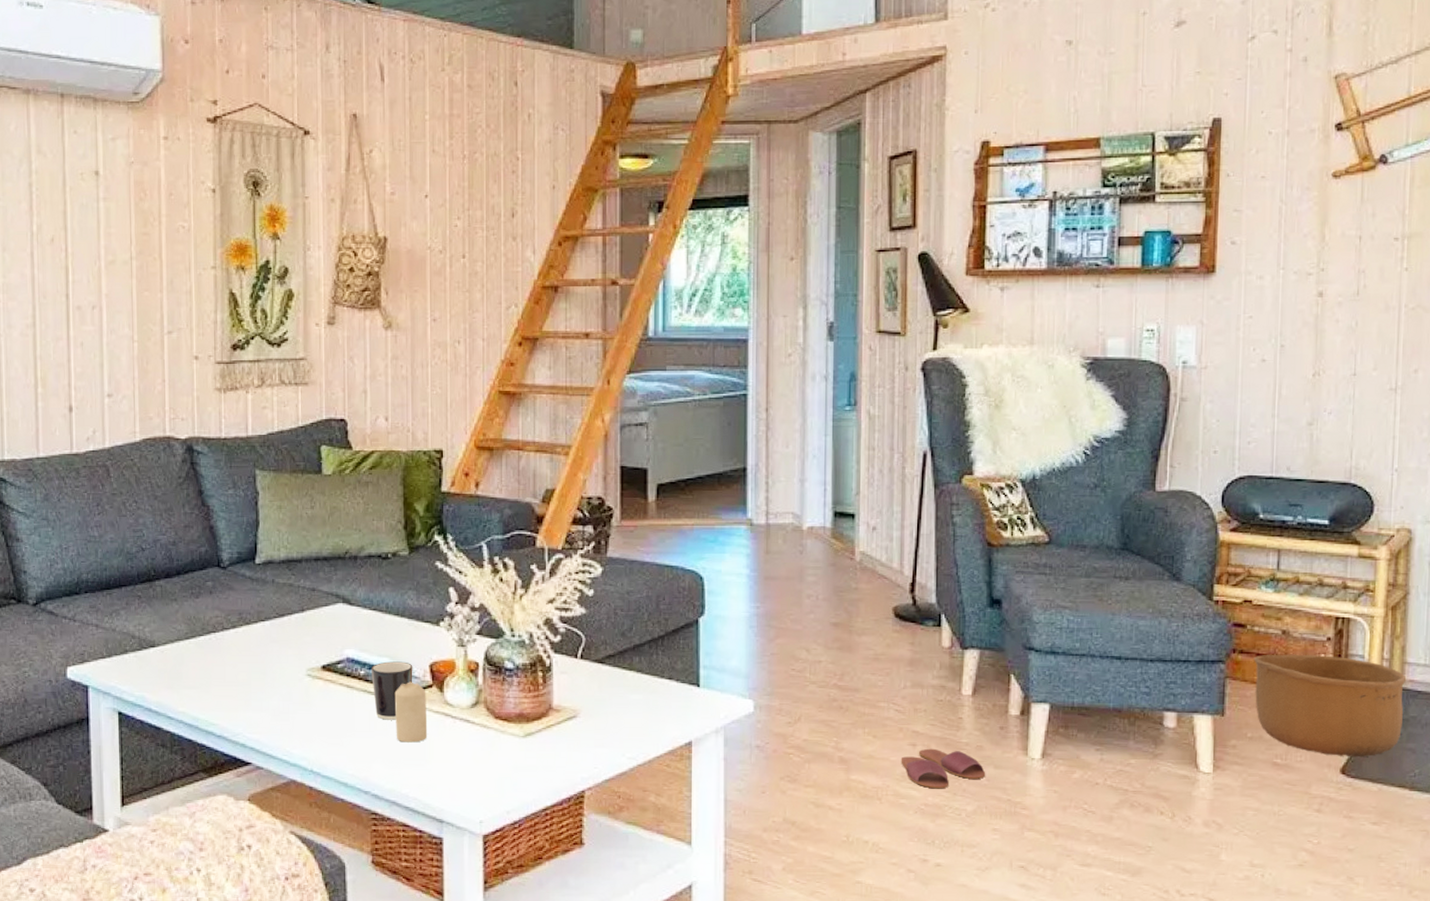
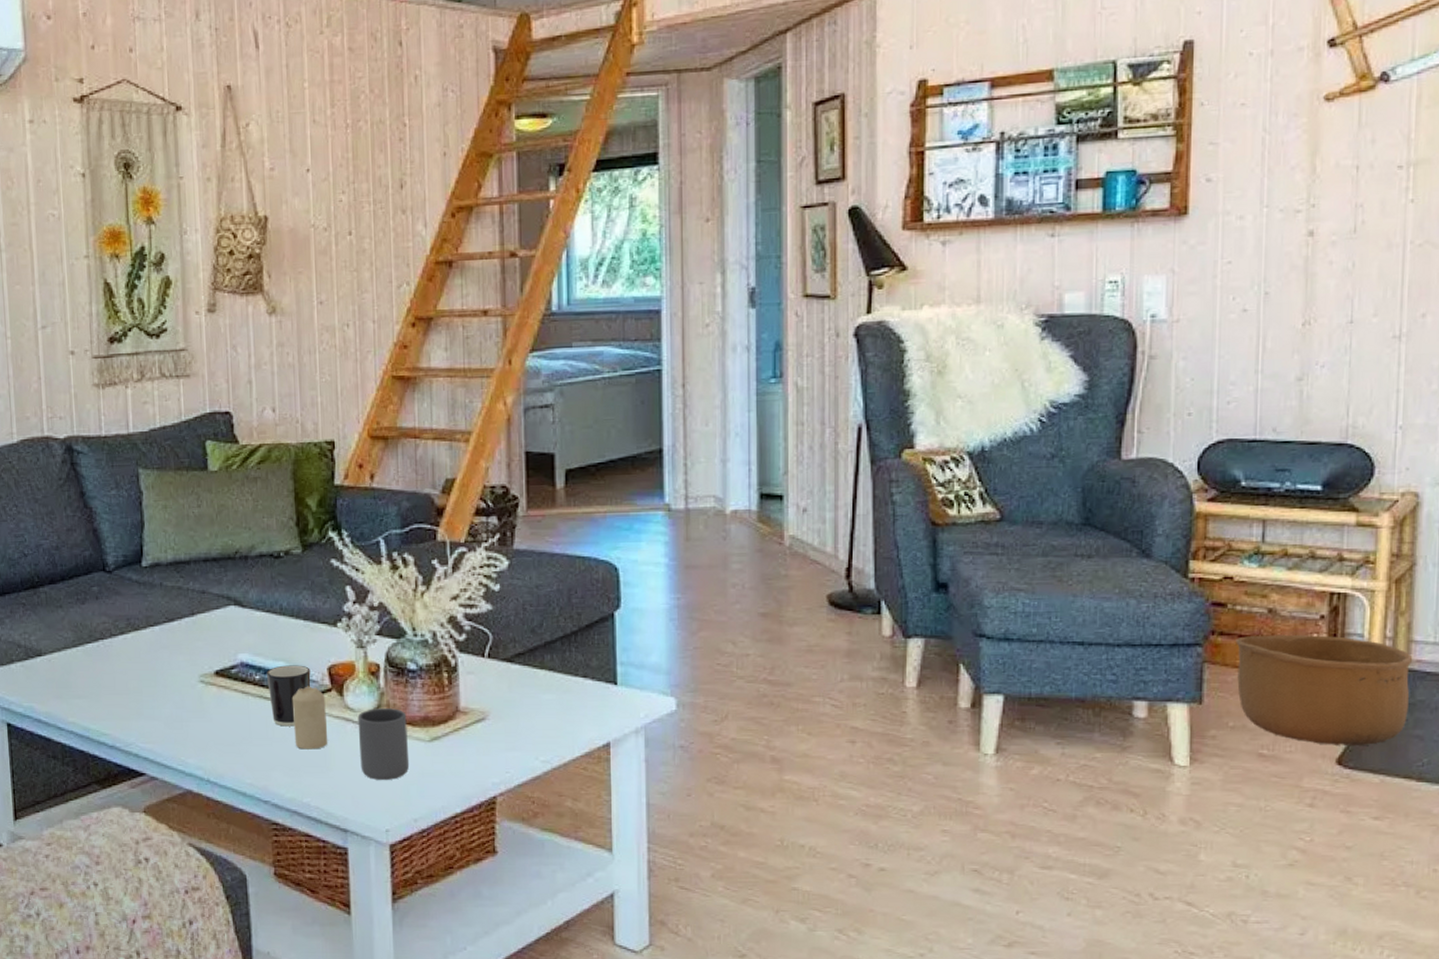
cup: none [456,705,504,773] -> present [357,708,410,780]
slippers: present [901,748,986,789] -> none [839,745,934,789]

